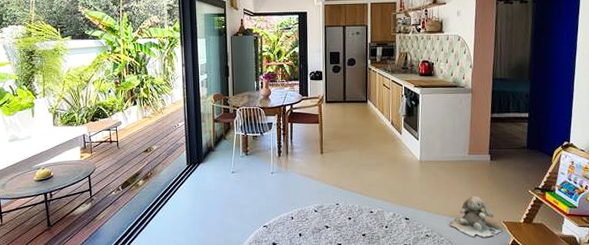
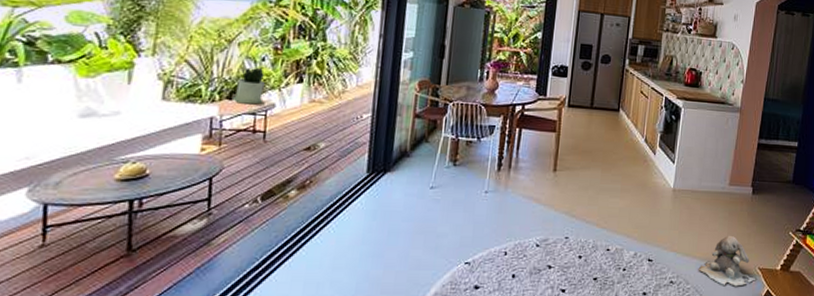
planter: none [94,97,114,124] -> present [231,66,265,105]

